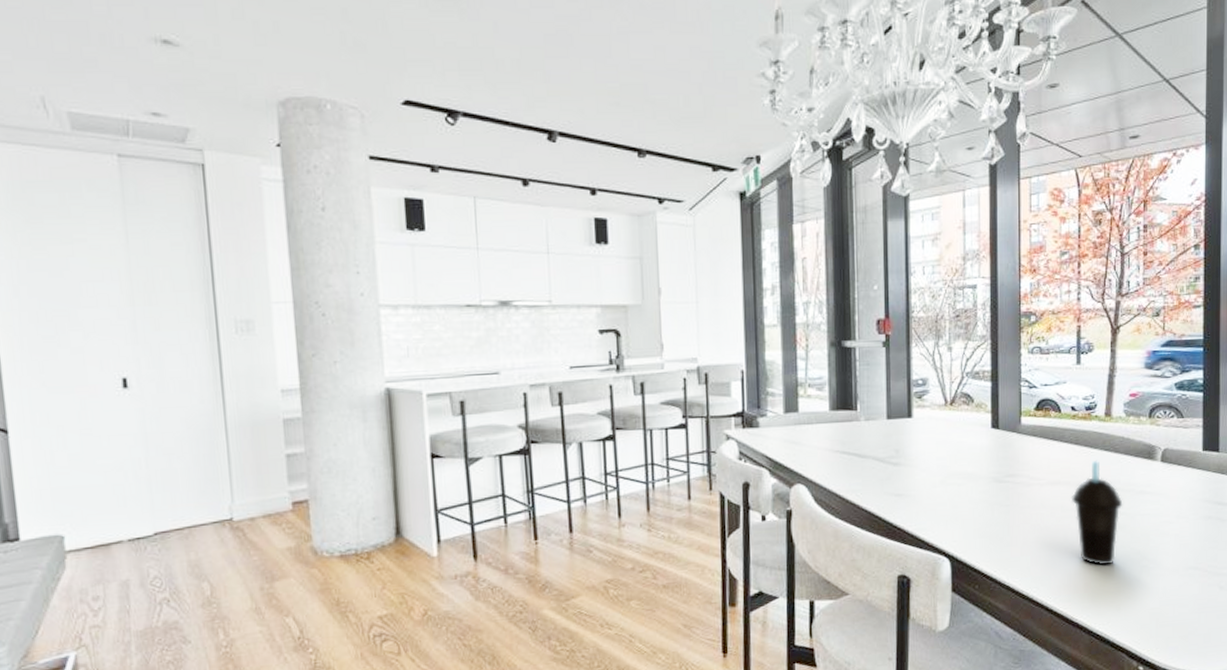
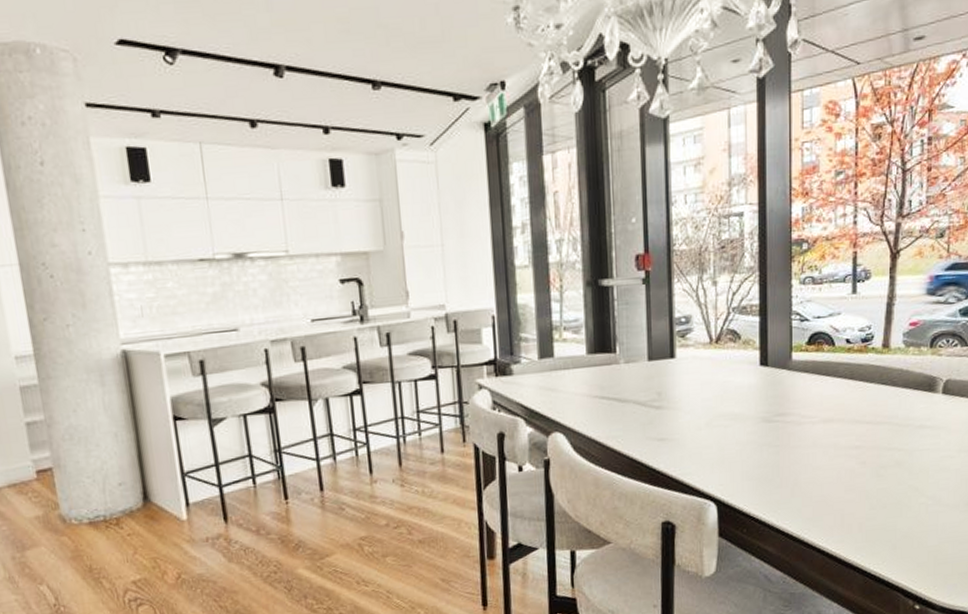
cup: present [1071,460,1123,566] -> none [845,394,901,505]

